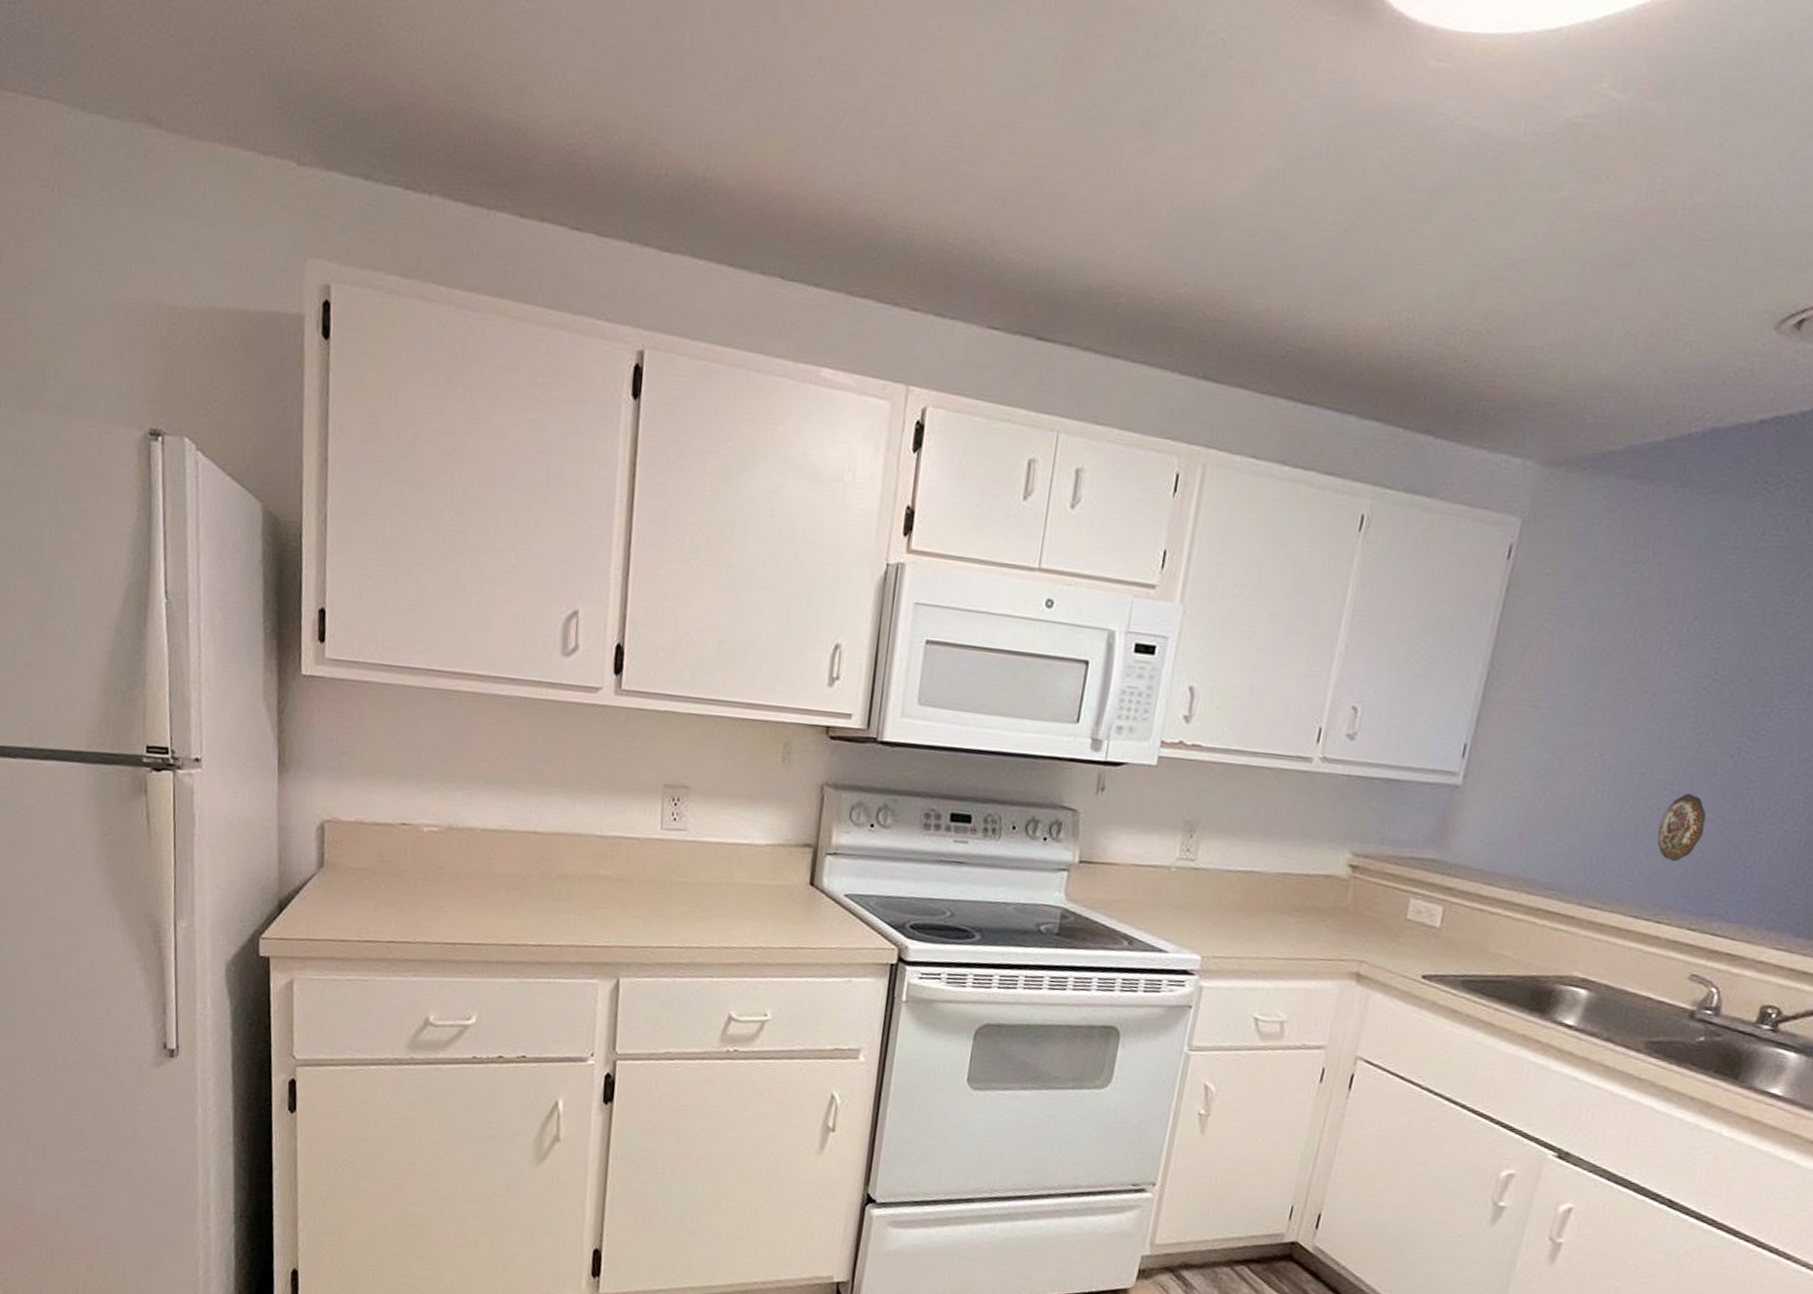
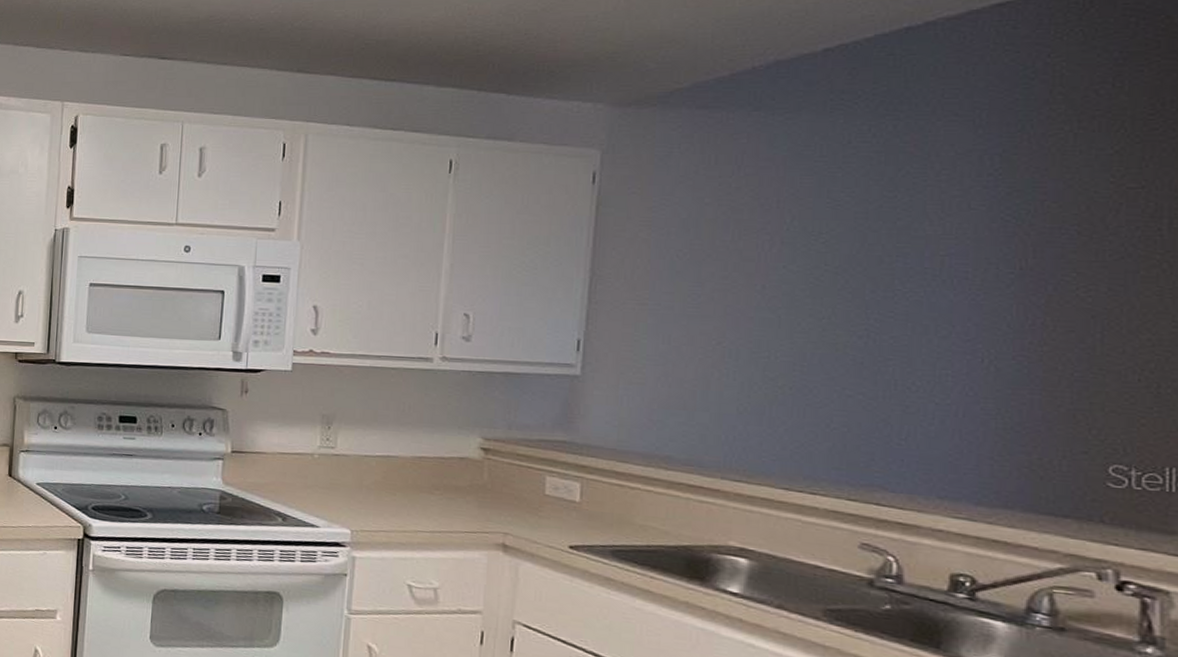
decorative plate: present [1657,793,1707,862] -> none [793,372,845,436]

